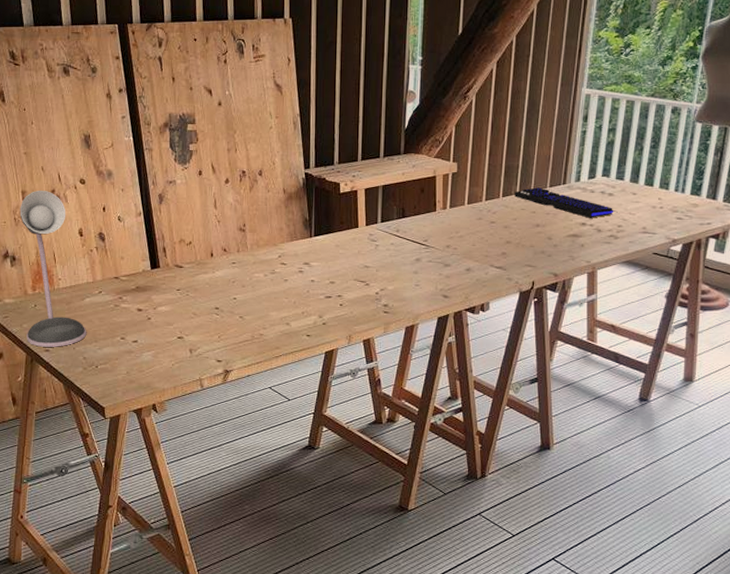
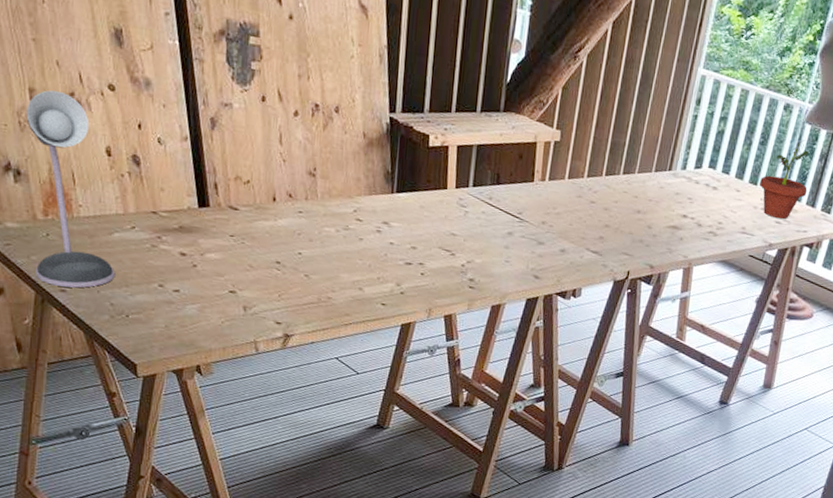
keyboard: present [515,187,618,218] -> none [618,169,720,211]
potted plant: none [655,137,706,215] -> present [759,139,811,220]

